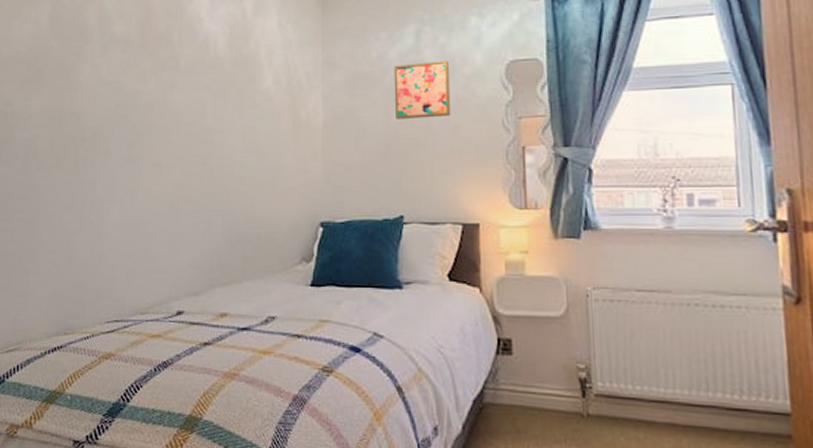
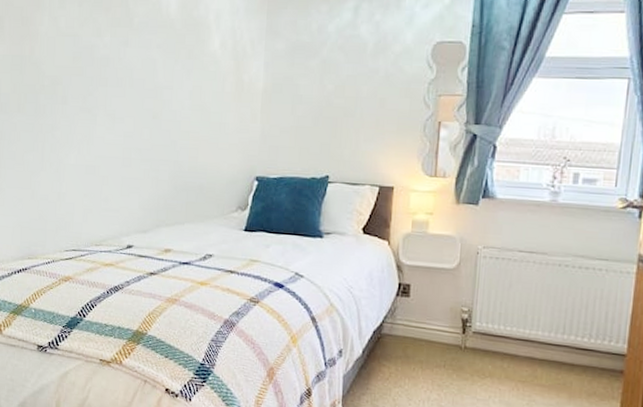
wall art: present [394,61,451,119] -> none [329,37,382,90]

